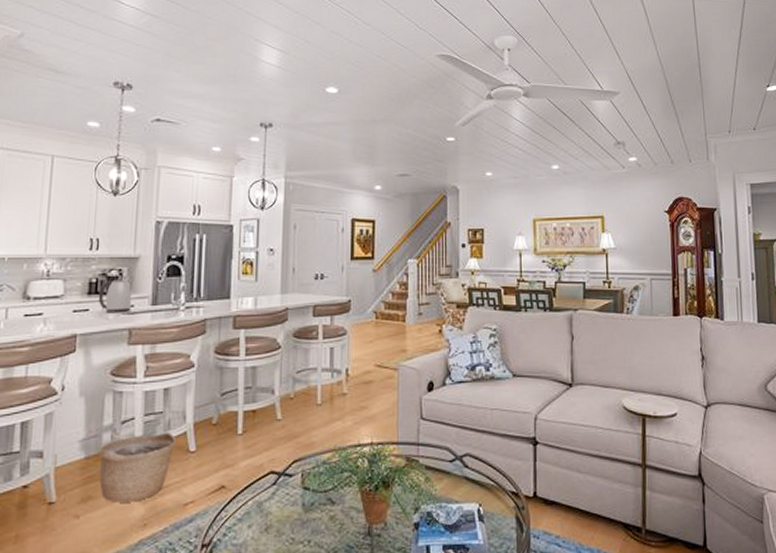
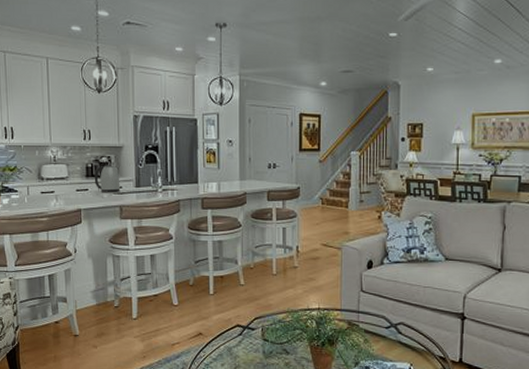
basket: present [99,431,177,503] -> none [106,288,163,340]

